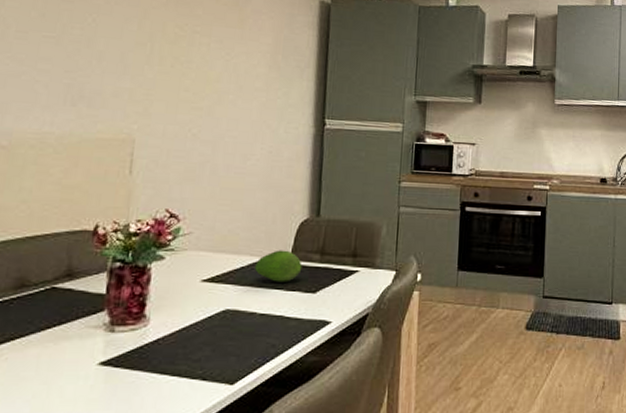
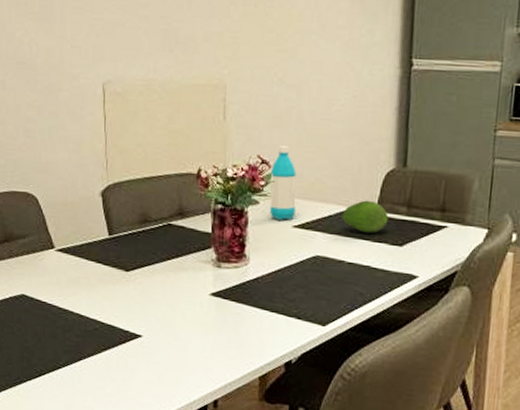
water bottle: none [176,199,208,275] -> present [269,146,296,220]

